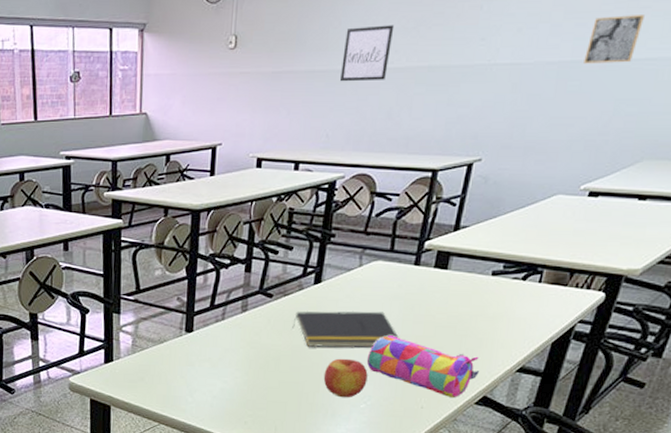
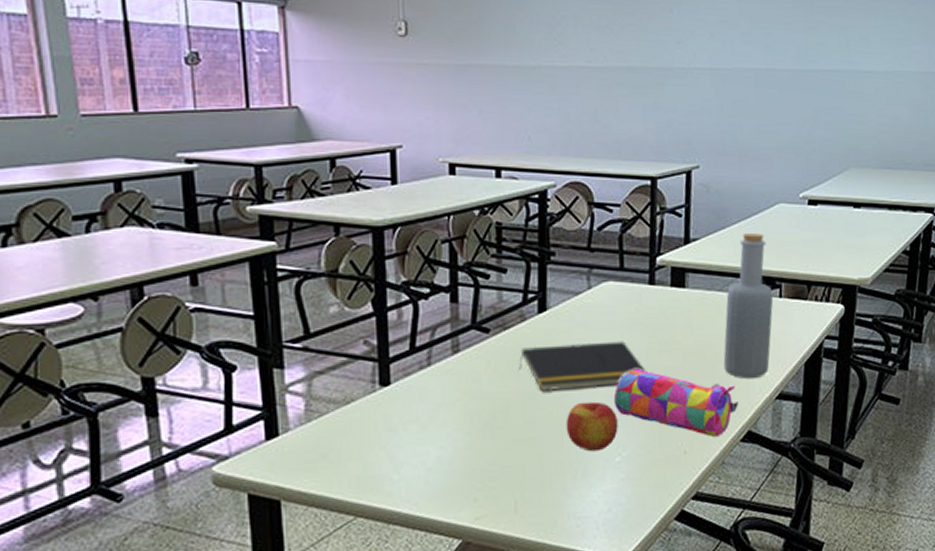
wall art: present [340,25,395,82] -> none [534,21,586,80]
bottle: none [471,223,536,353] -> present [723,233,774,380]
wall art: present [584,15,644,64] -> none [777,28,822,73]

